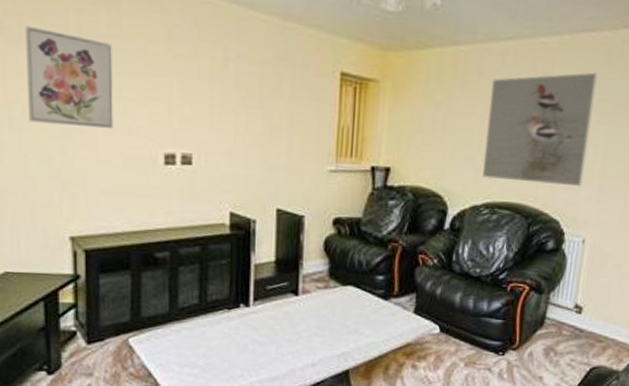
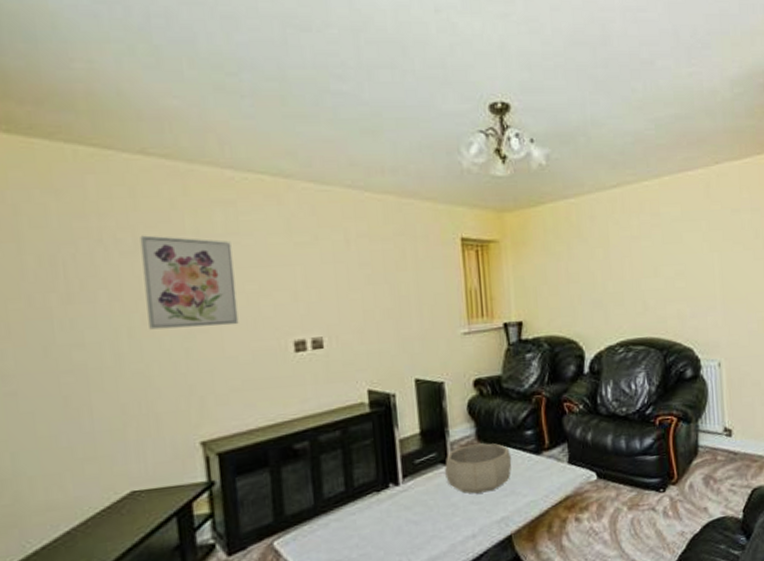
decorative bowl: none [294,280,360,327] -> present [445,443,512,494]
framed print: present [482,72,598,187] -> none [605,206,707,319]

